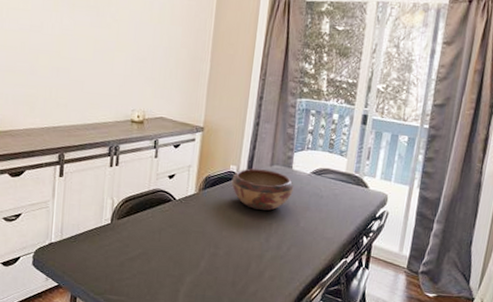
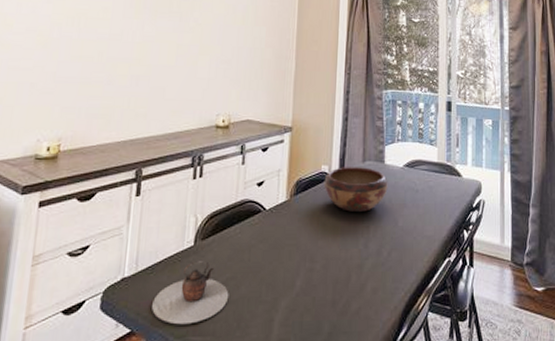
teapot: none [75,235,141,286] -> present [152,259,229,325]

